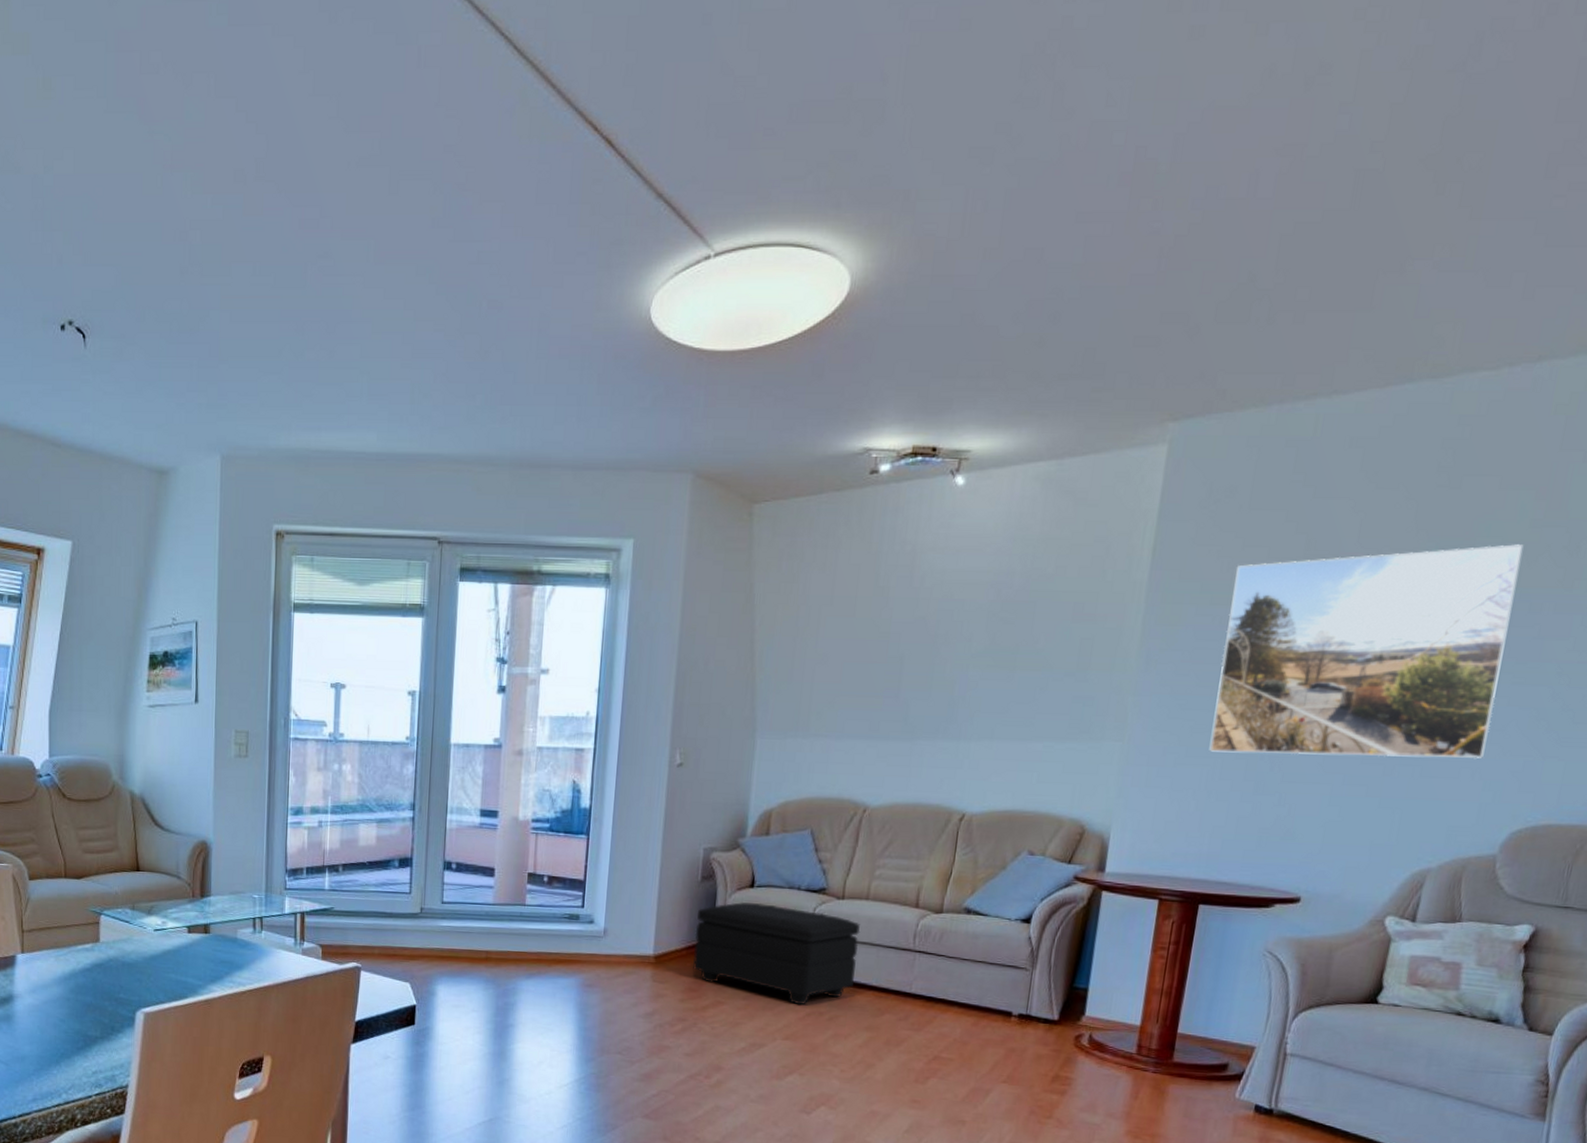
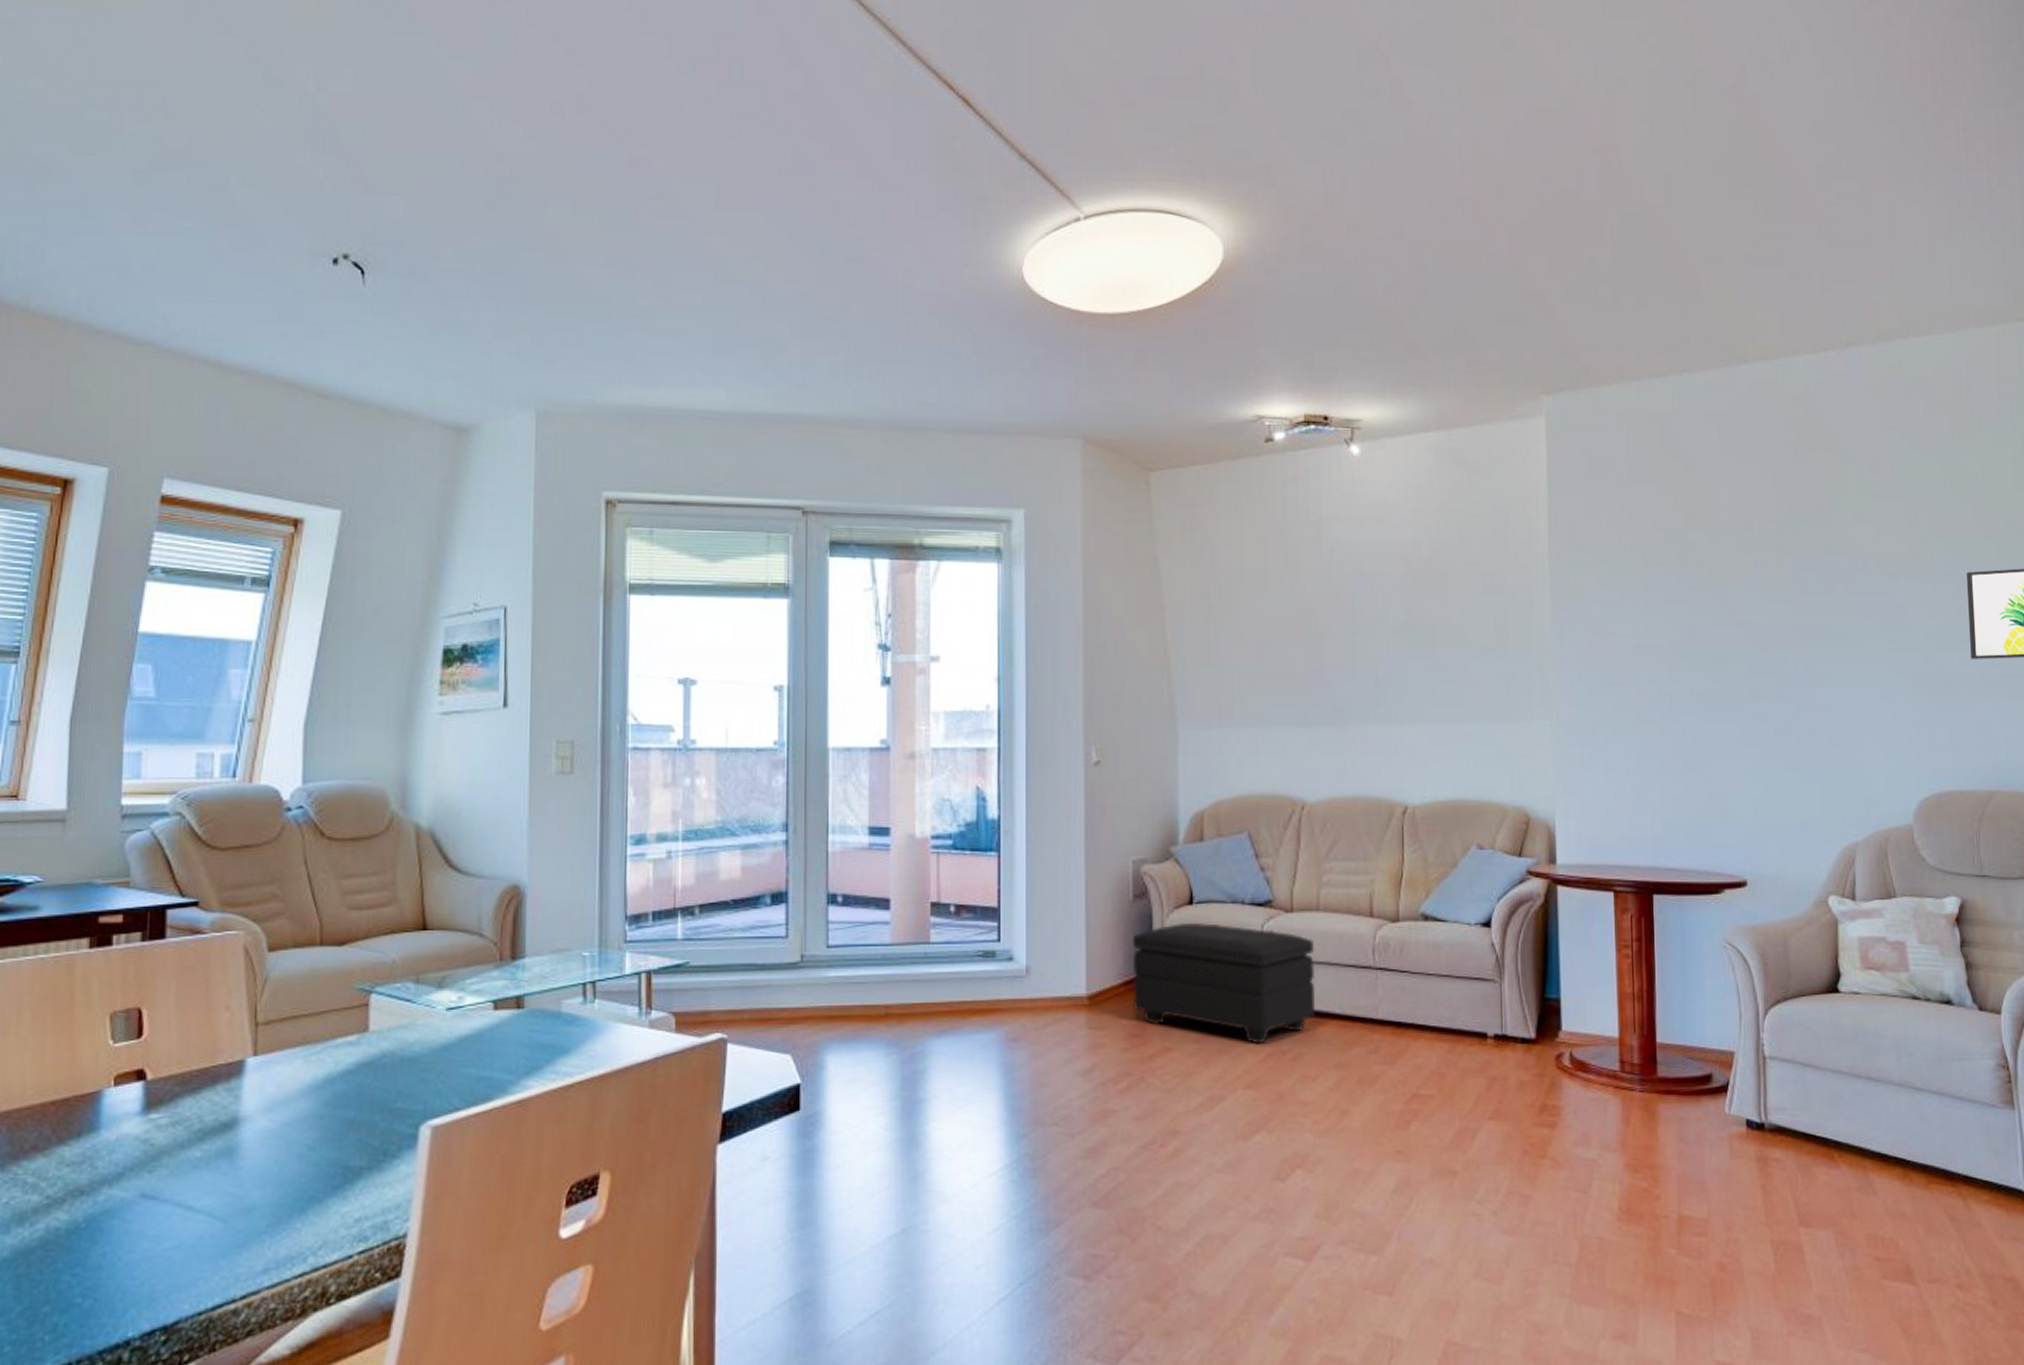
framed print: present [1209,544,1524,759] -> none [1628,516,1880,729]

